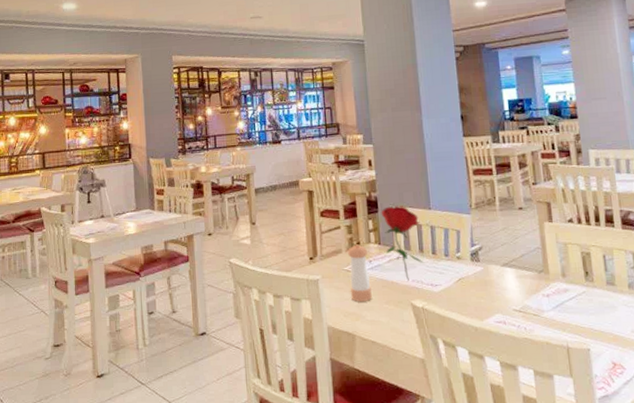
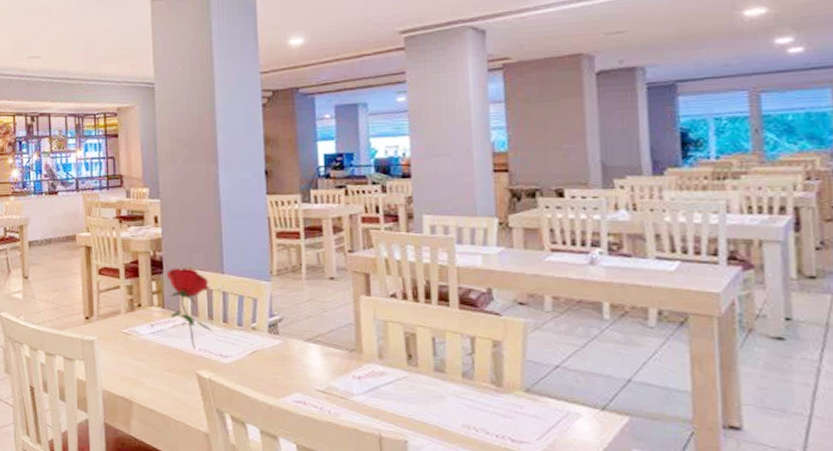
pepper shaker: present [348,244,372,302] -> none [127,306,152,367]

